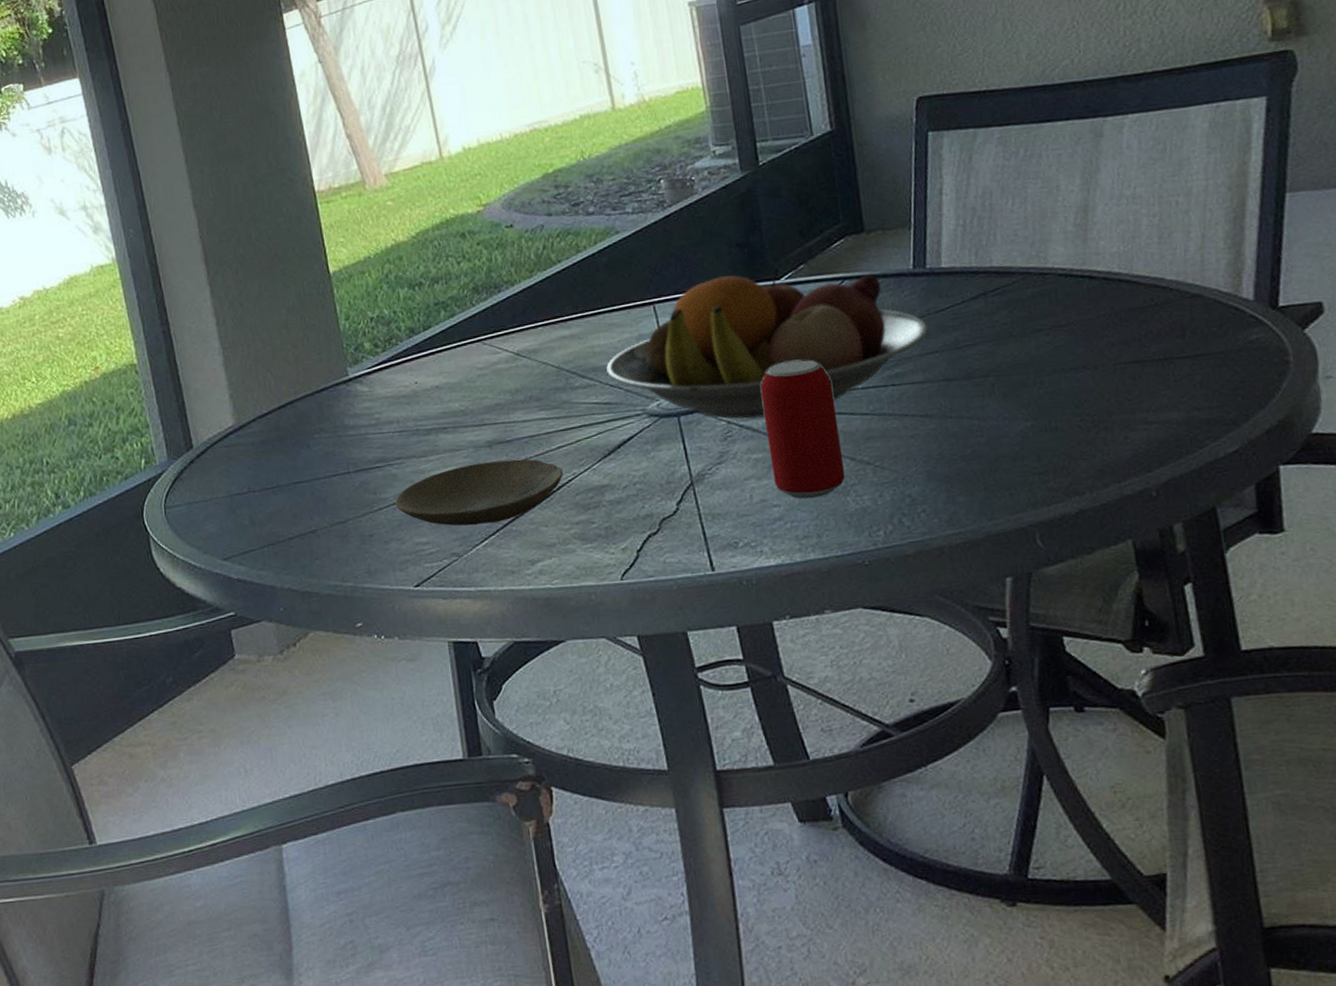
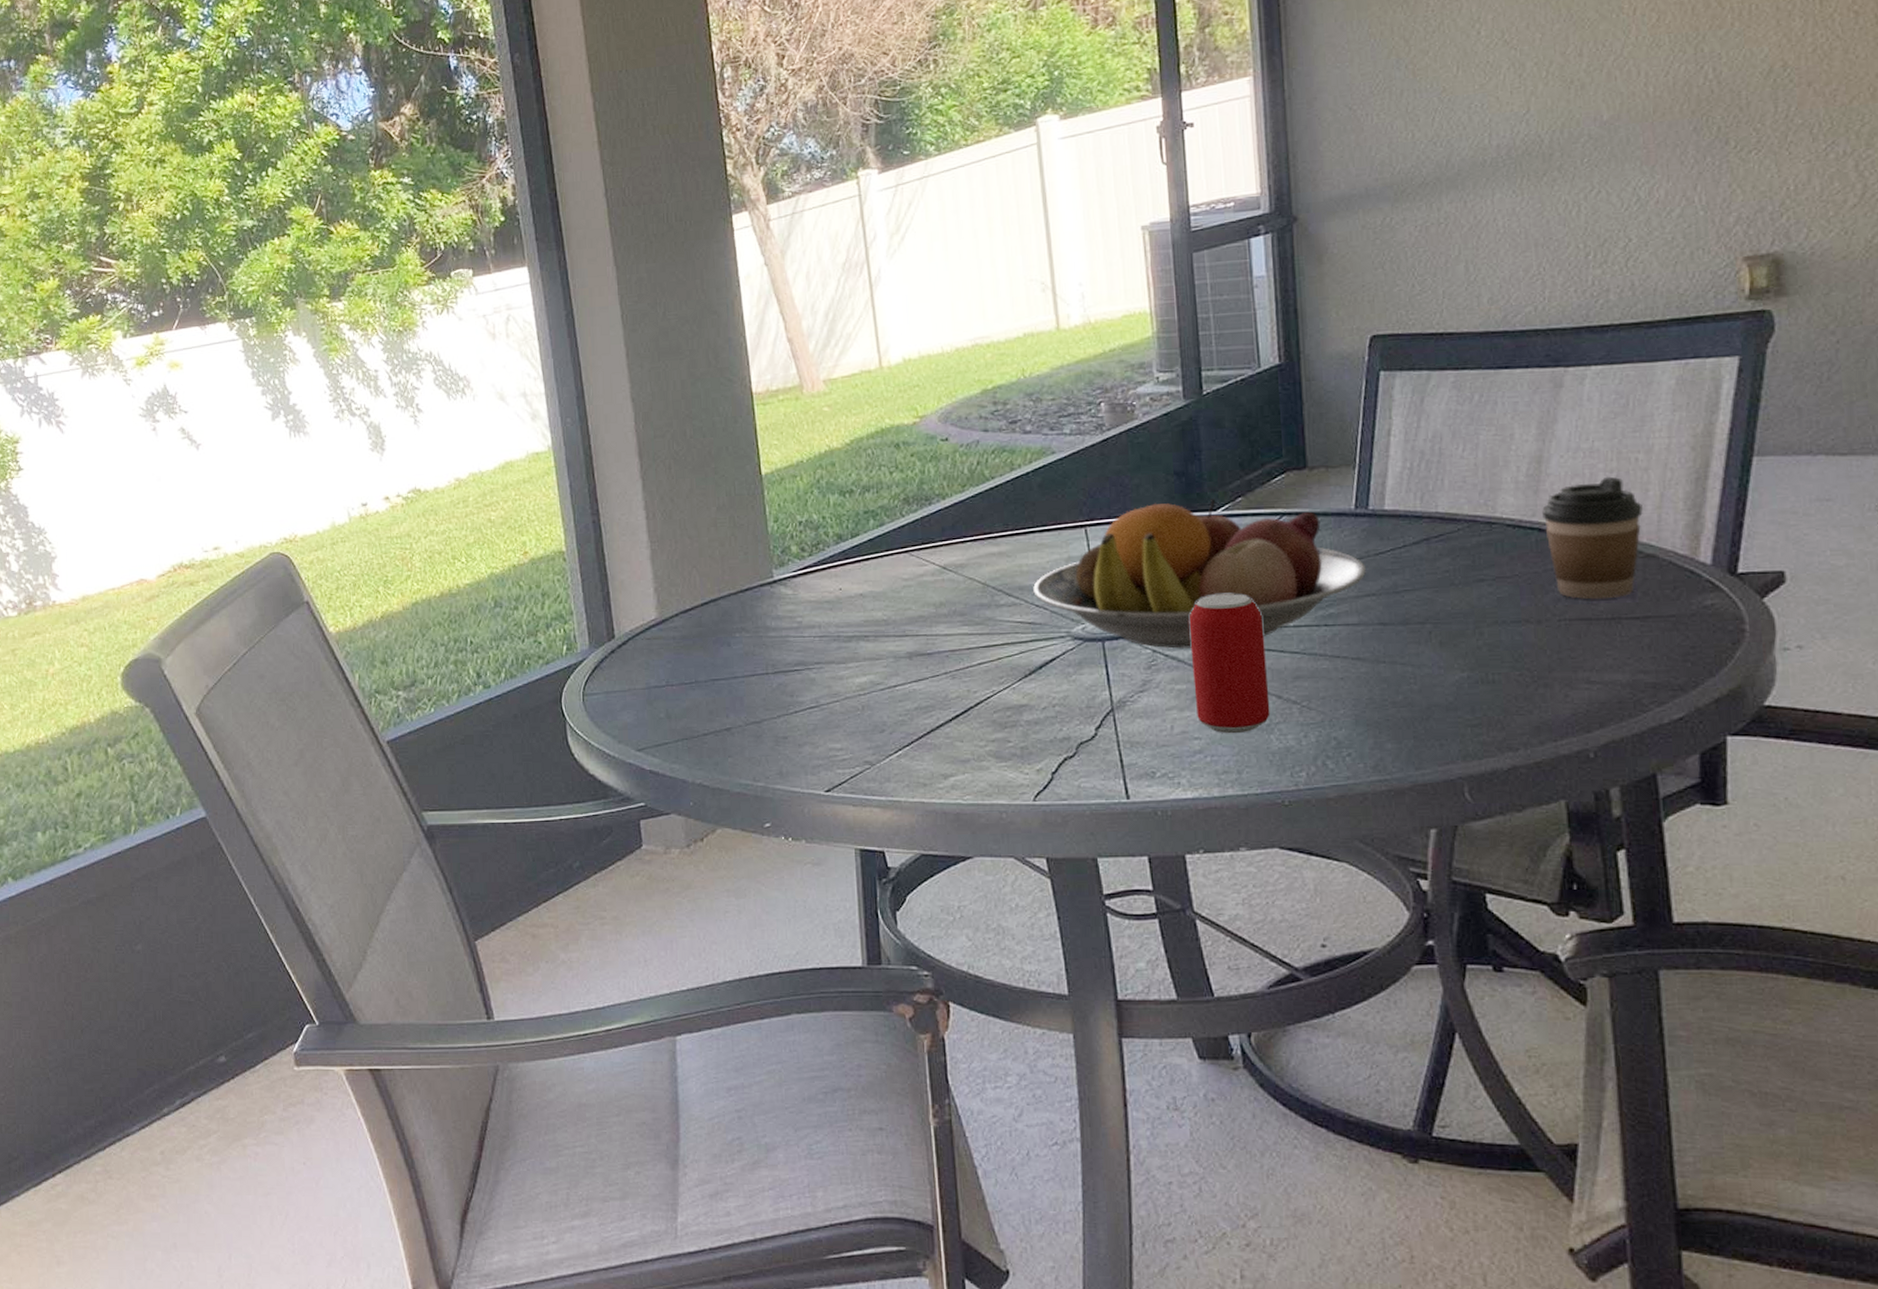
plate: present [395,459,563,526] -> none [811,672,982,735]
coffee cup: none [1091,220,1187,342] -> present [1542,476,1643,600]

